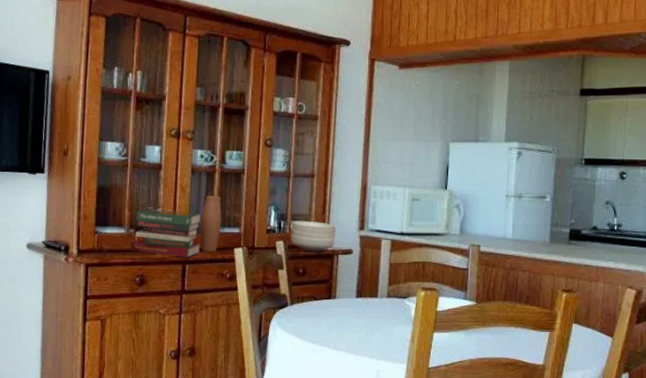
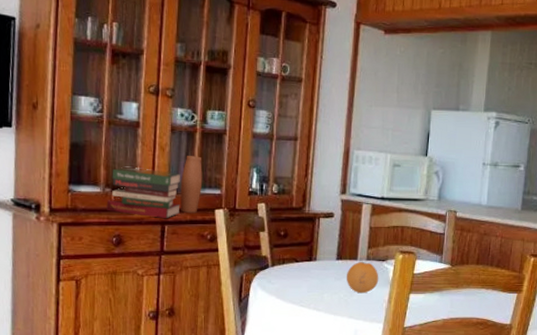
bowl: present [290,221,337,253] -> none [272,183,319,216]
fruit: none [366,300,401,332] -> present [346,262,379,294]

